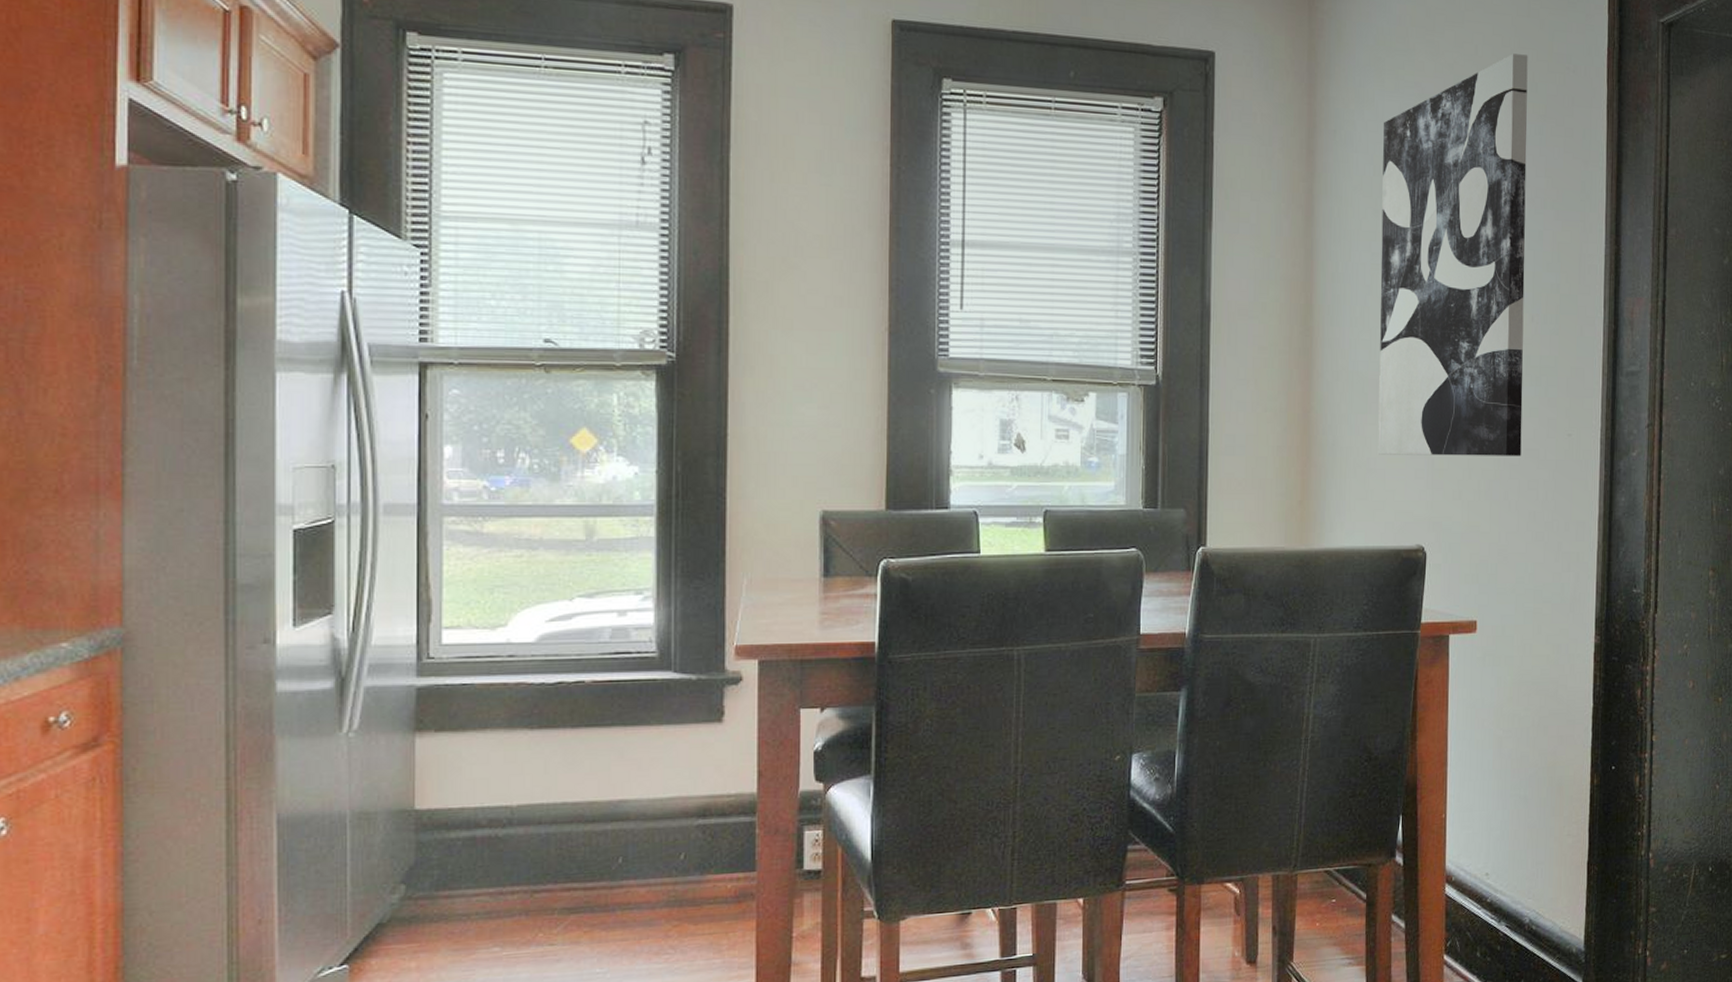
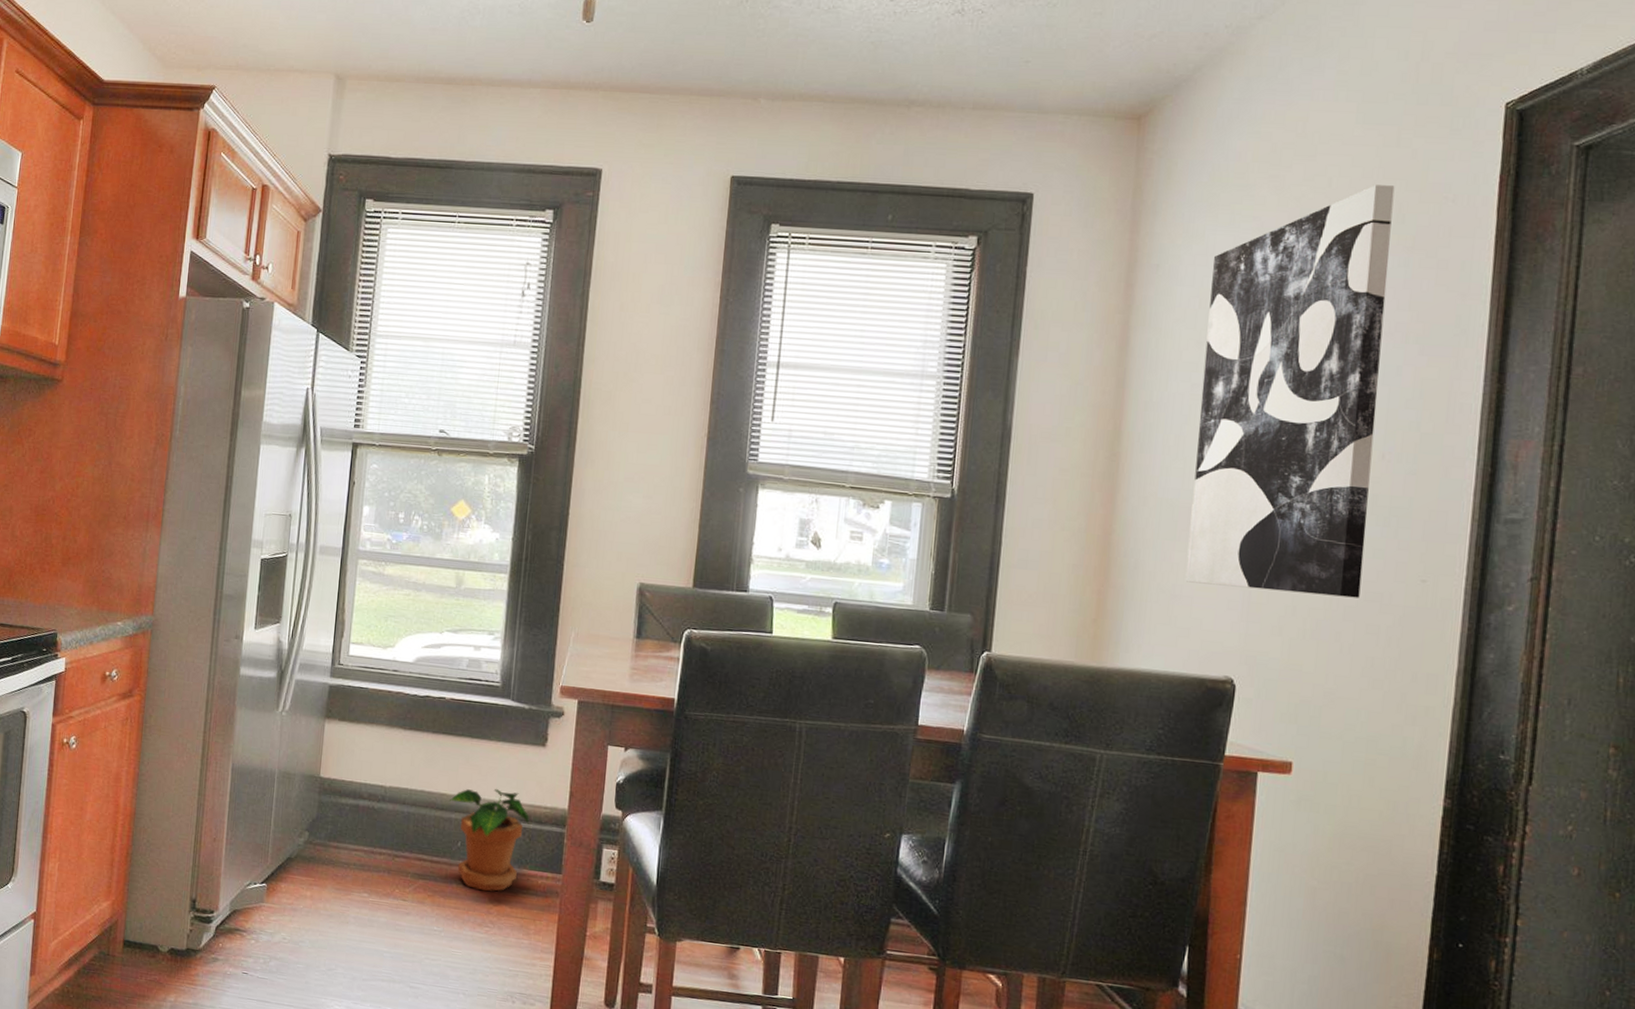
potted plant: none [601,782,711,912] -> present [448,788,530,892]

